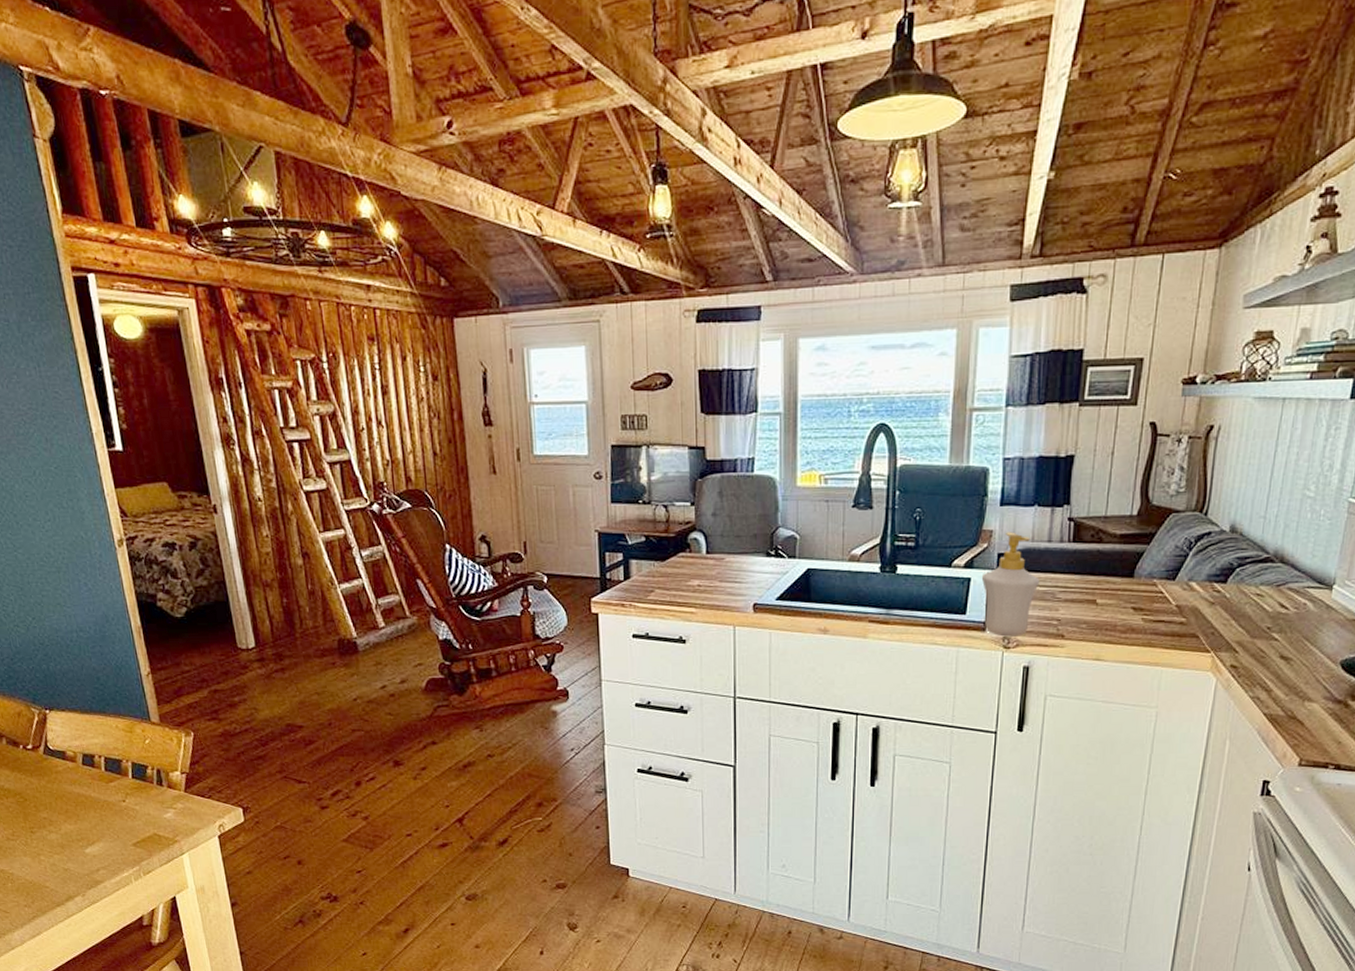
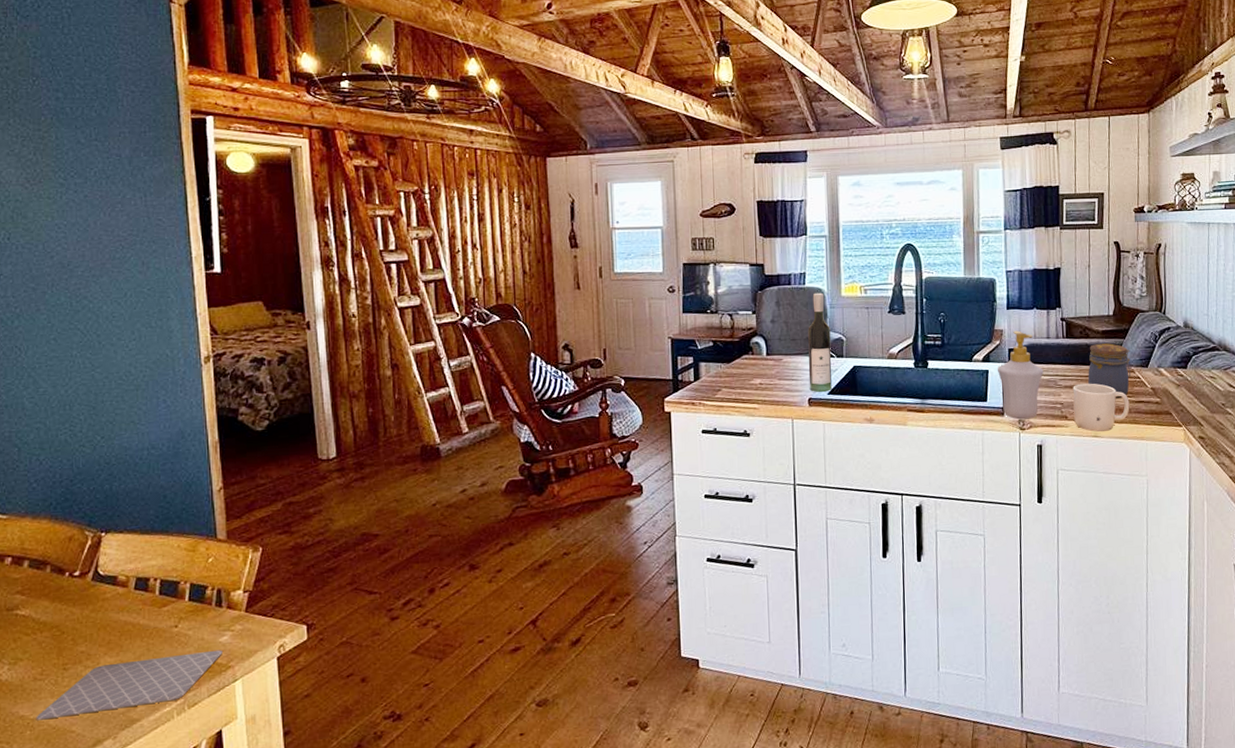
placemat: none [14,825,169,875] -> present [36,650,224,720]
bottle: none [754,481,782,598] -> present [808,292,832,393]
mug: none [1072,597,1146,655] -> present [1073,383,1130,433]
jar: none [1095,550,1155,617] -> present [1088,343,1131,399]

